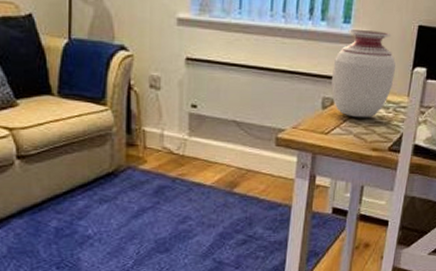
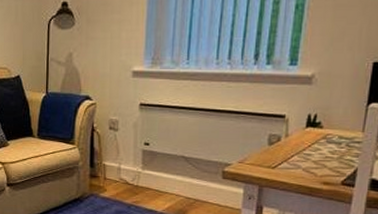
vase: present [331,30,396,118] -> none [278,71,348,153]

